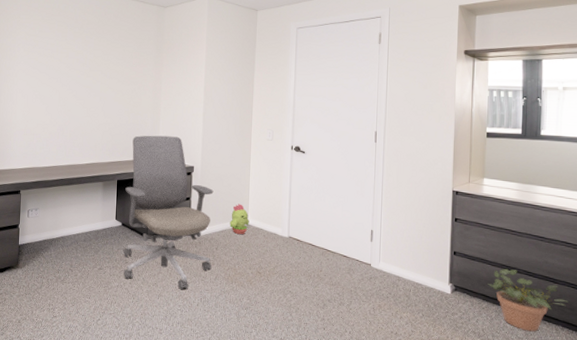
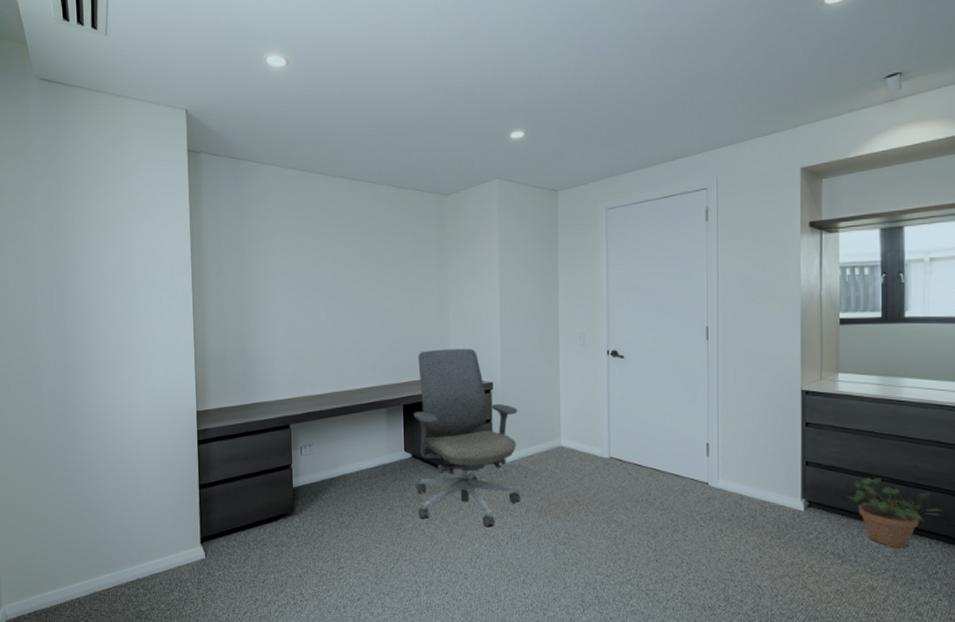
decorative plant: present [230,204,249,235] -> none [539,423,562,459]

